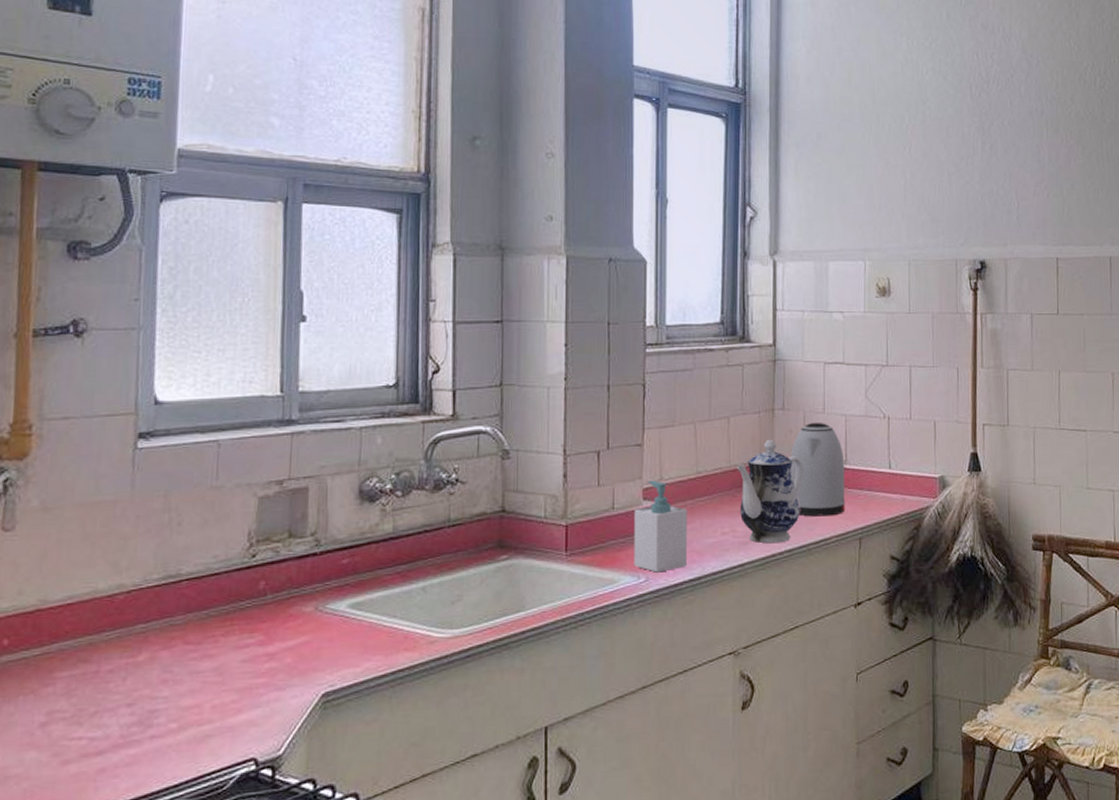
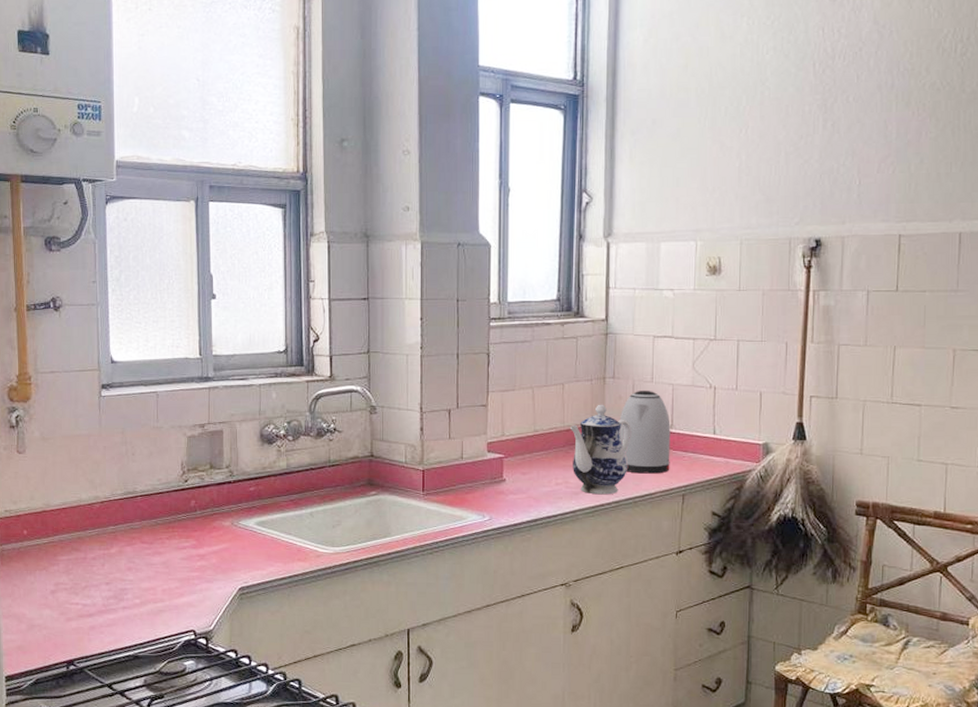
soap bottle: present [634,480,688,573] -> none [480,435,526,513]

